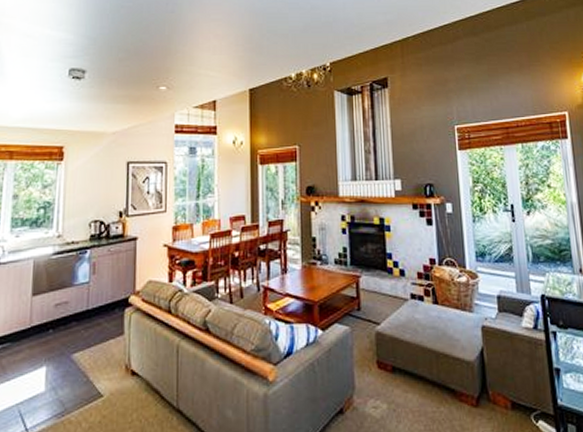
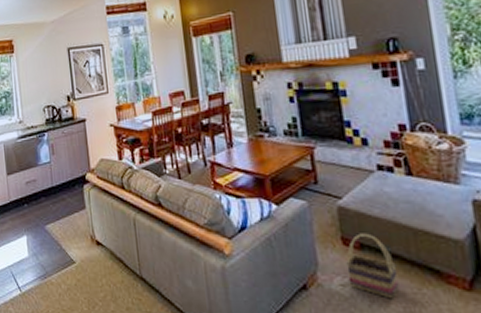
basket: none [379,357,422,418] -> present [346,233,399,299]

